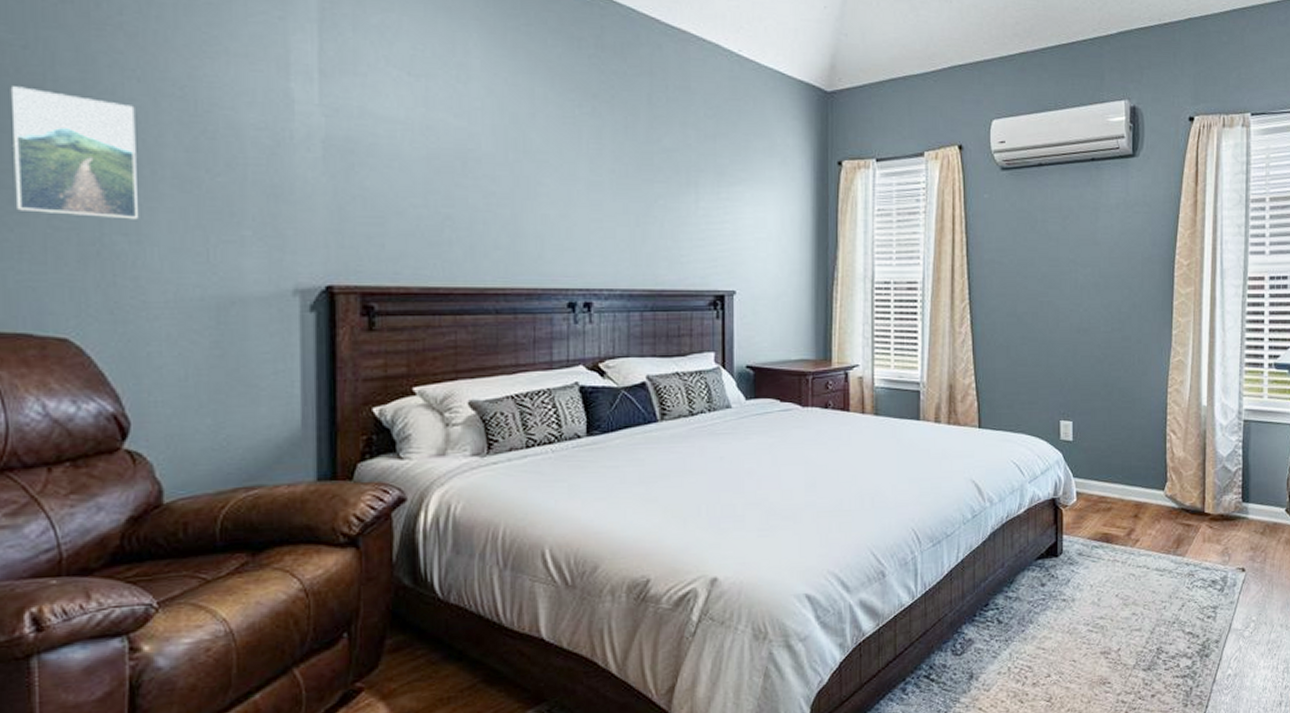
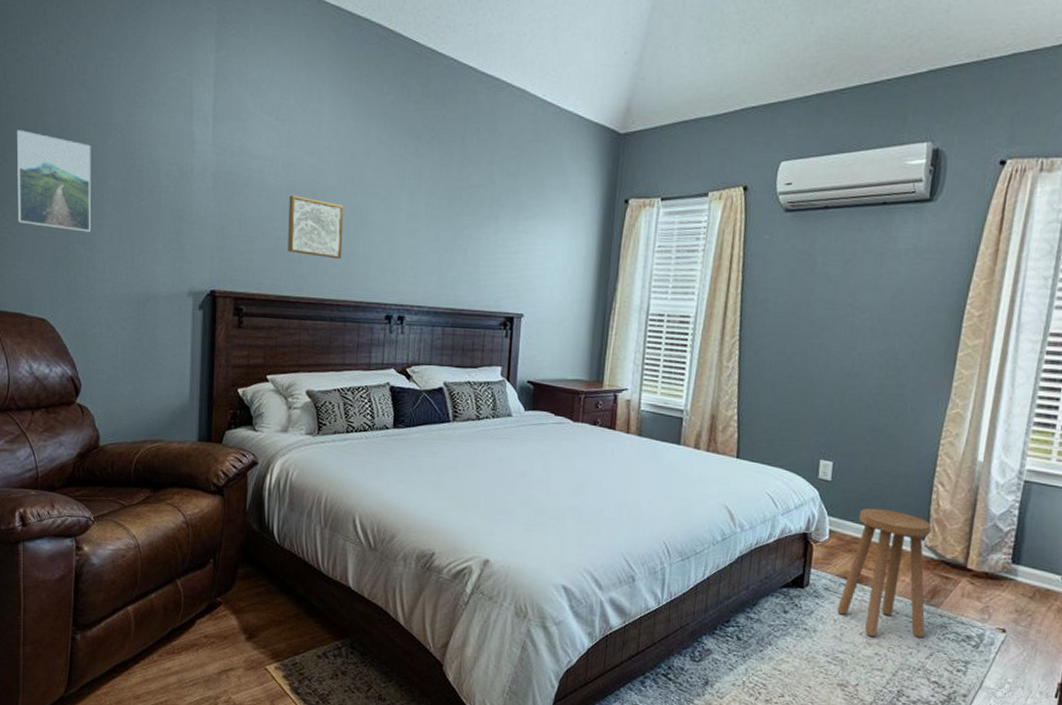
wall art: none [431,165,507,240] -> present [287,195,344,259]
stool: none [1092,463,1175,597] -> present [837,508,932,638]

